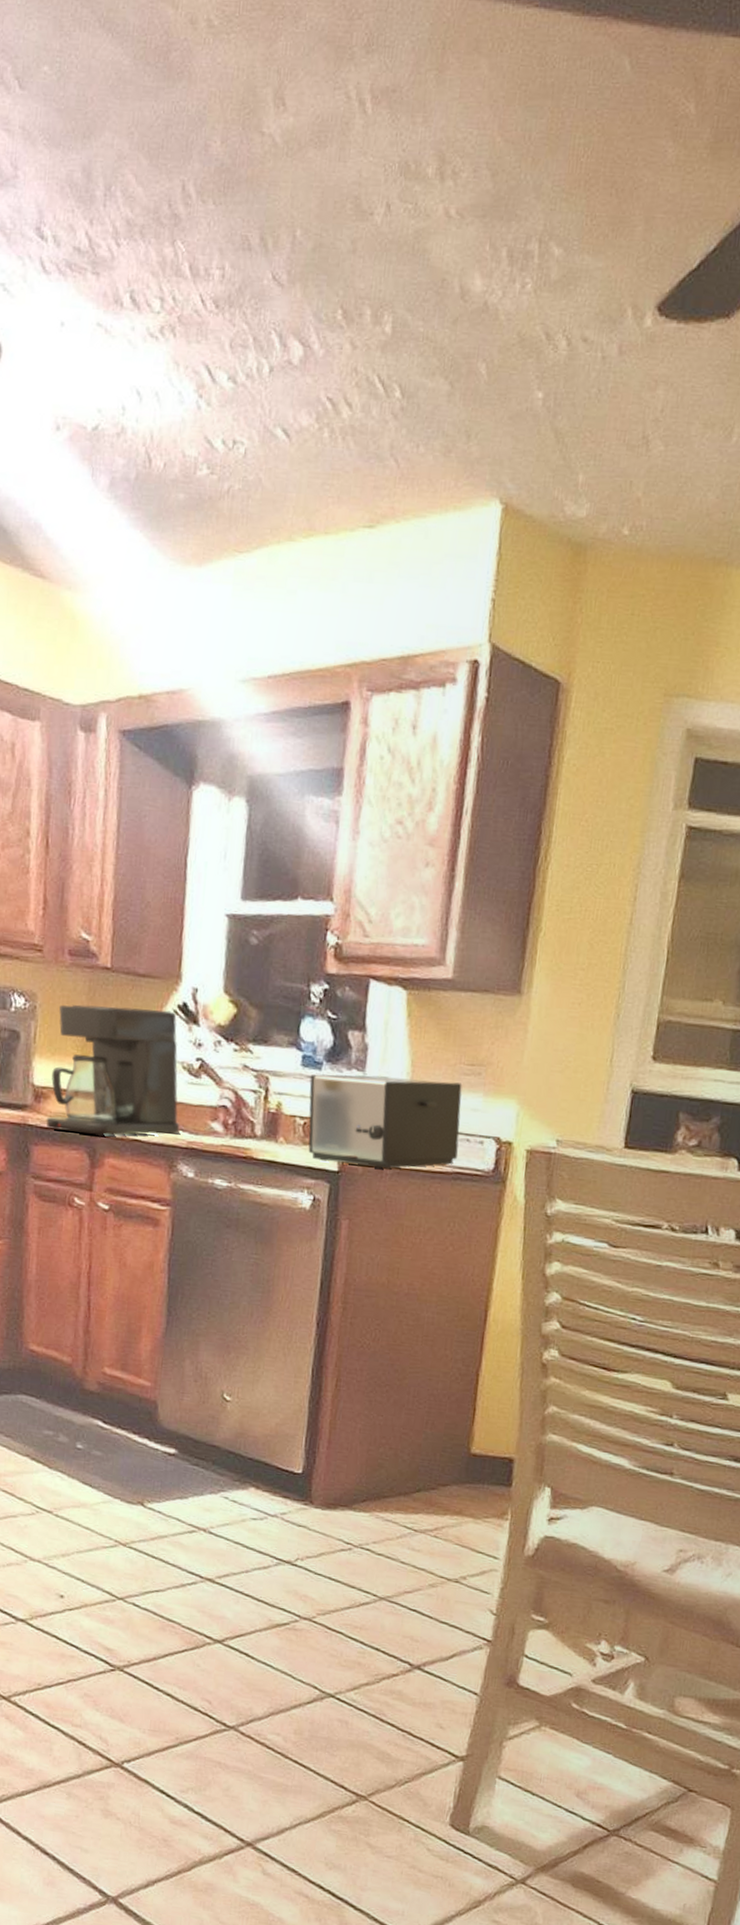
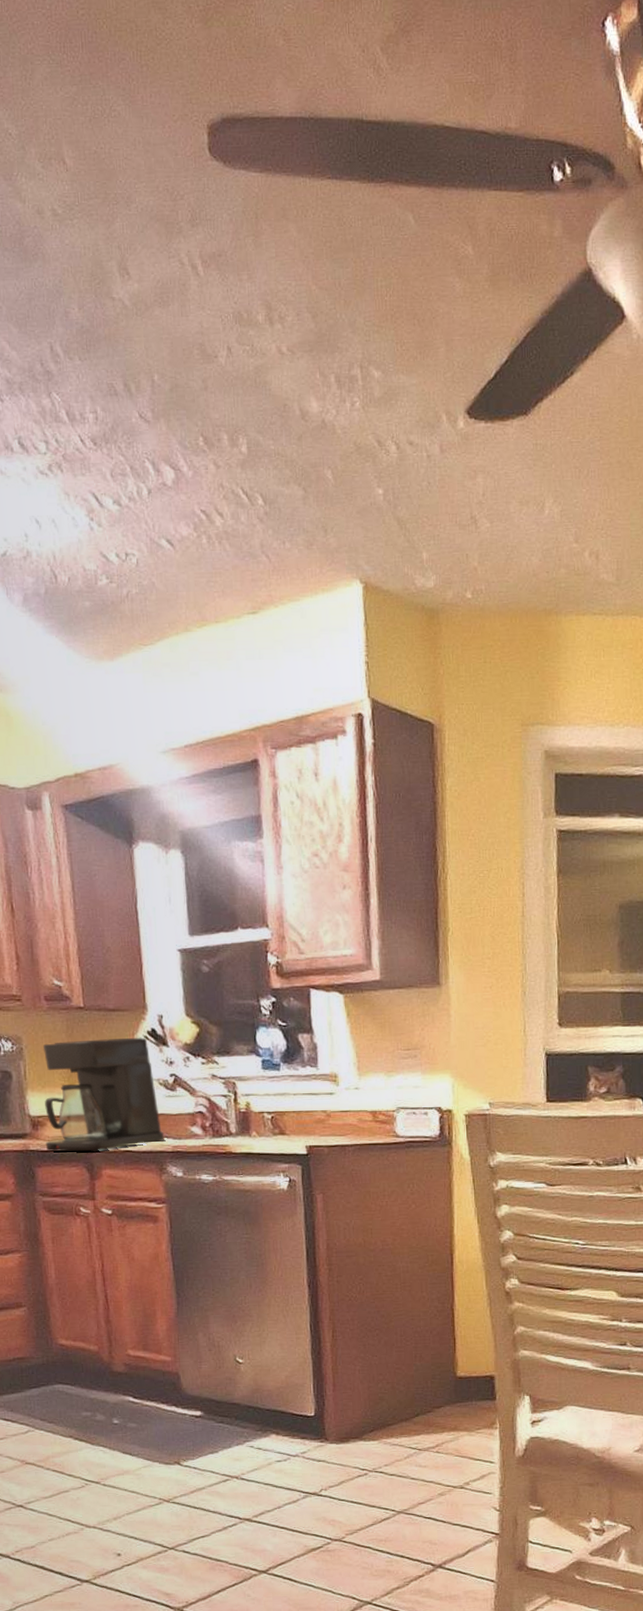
toaster: present [308,1074,462,1169] -> none [271,1066,408,1147]

